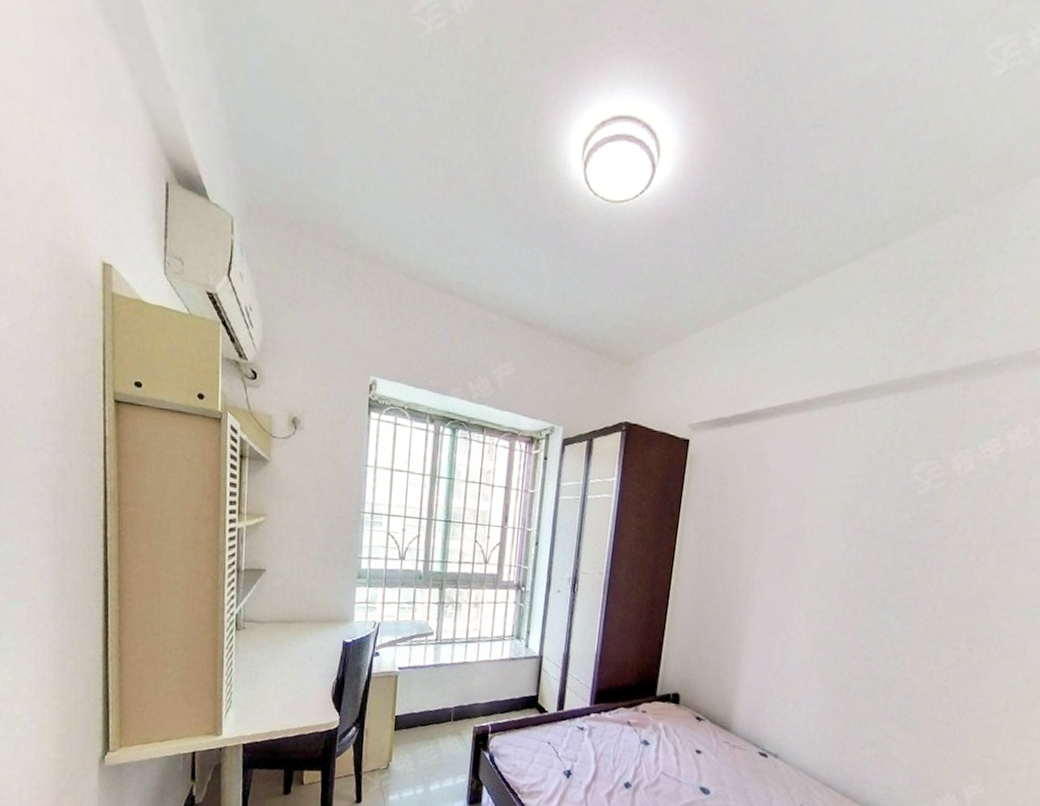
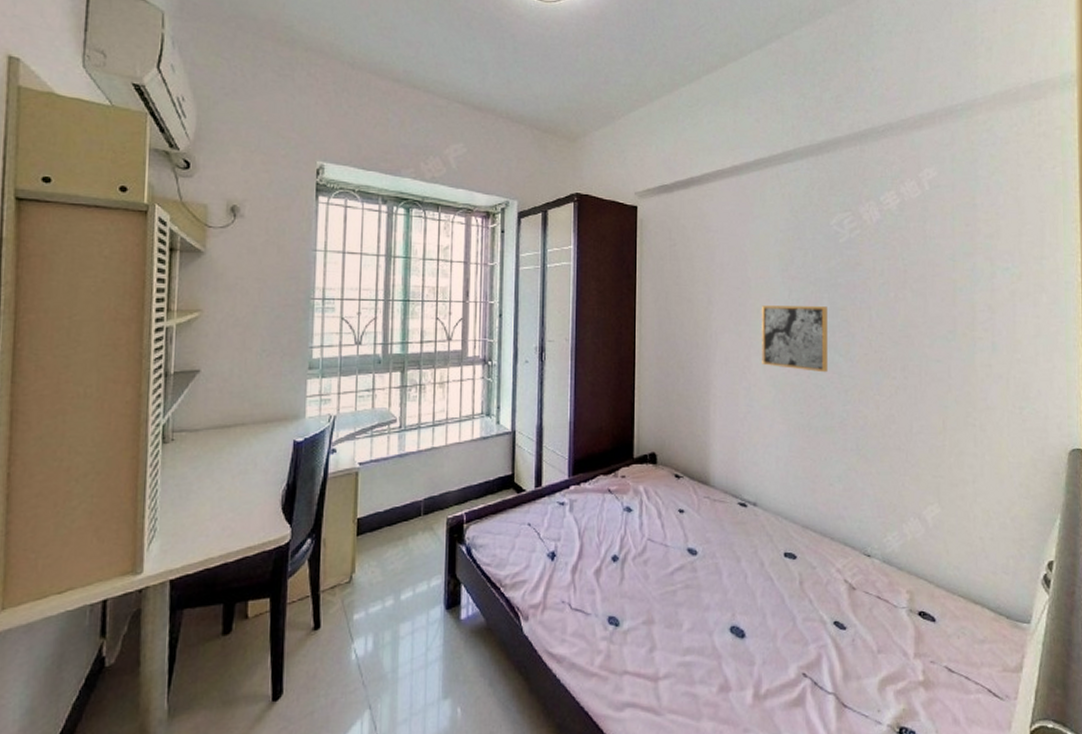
wall art: none [805,557,891,635] -> present [762,305,828,373]

